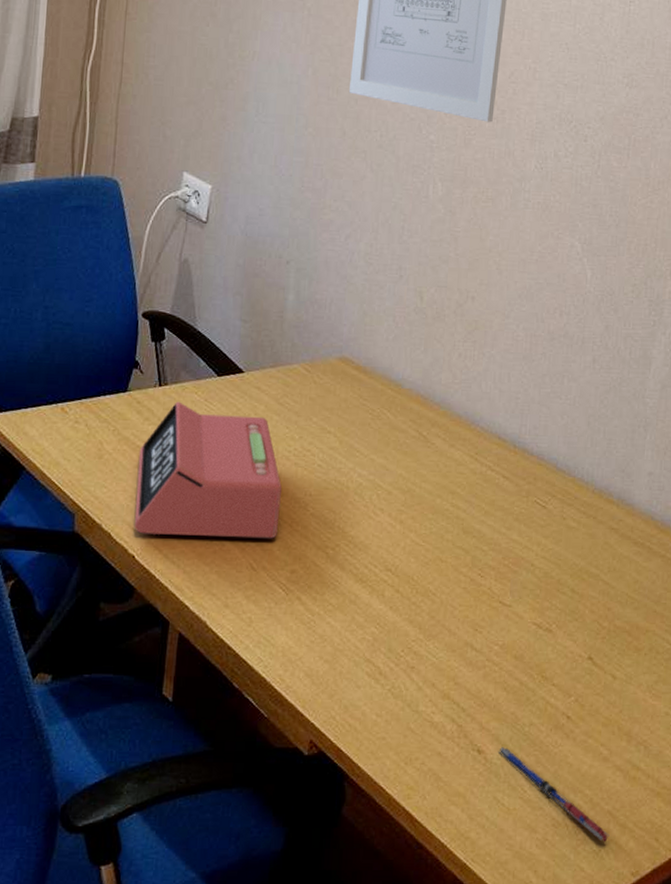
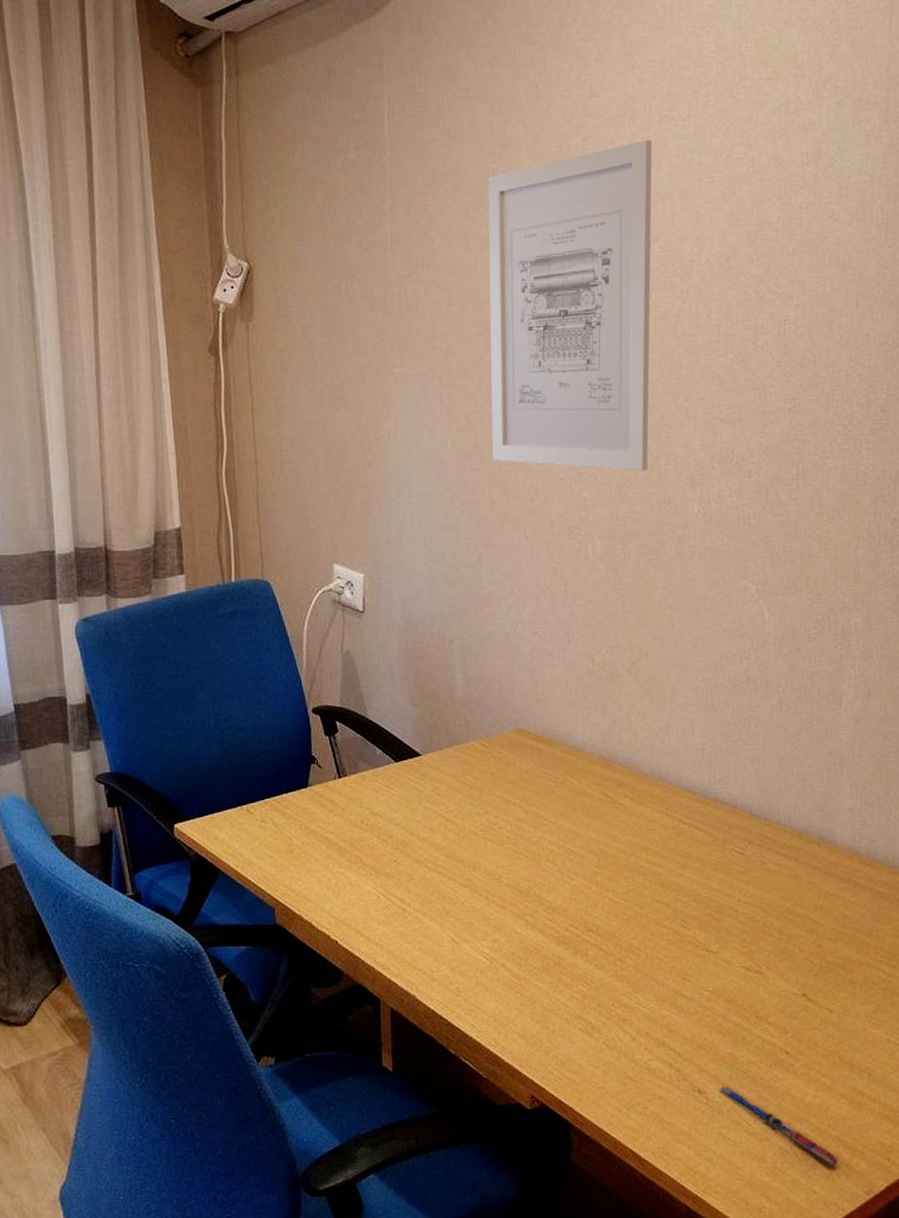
alarm clock: present [134,401,282,539] -> none [328,791,475,920]

